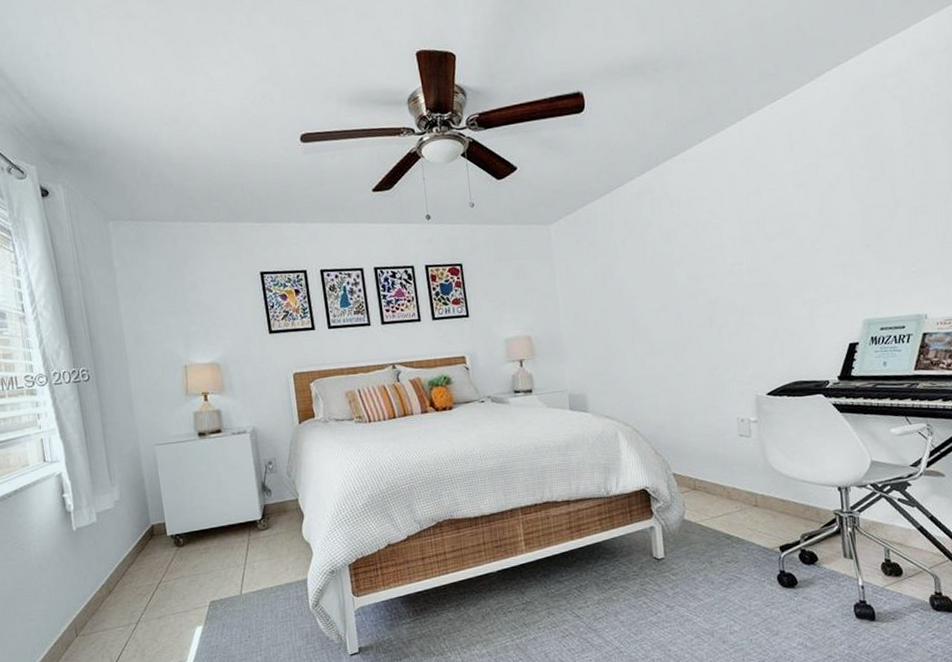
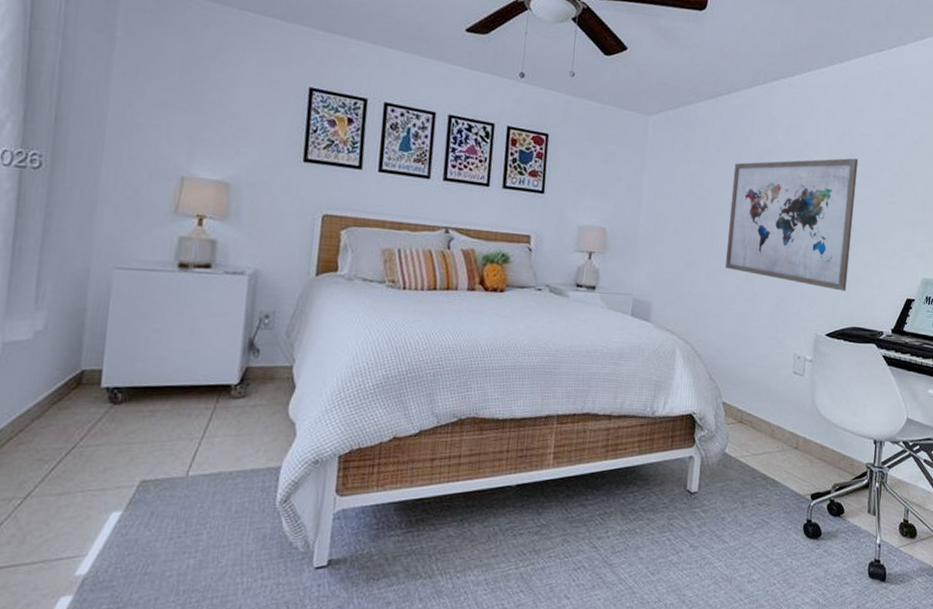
wall art: none [641,215,781,350] -> present [725,158,859,291]

